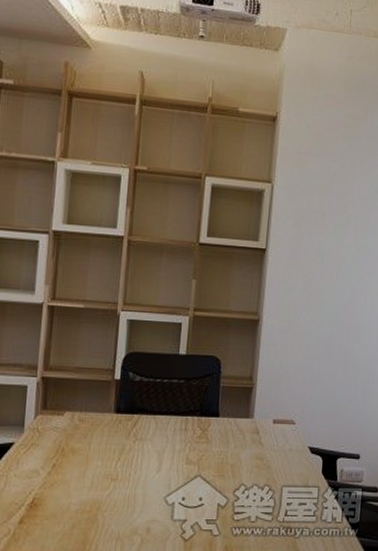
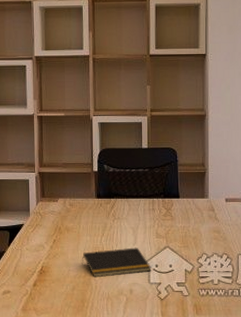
notepad: none [87,476,177,513] -> present [81,247,151,278]

